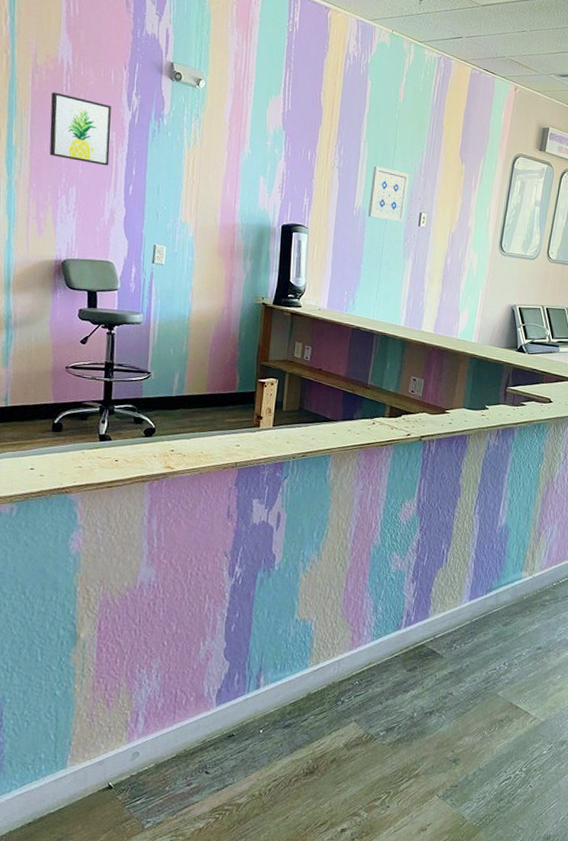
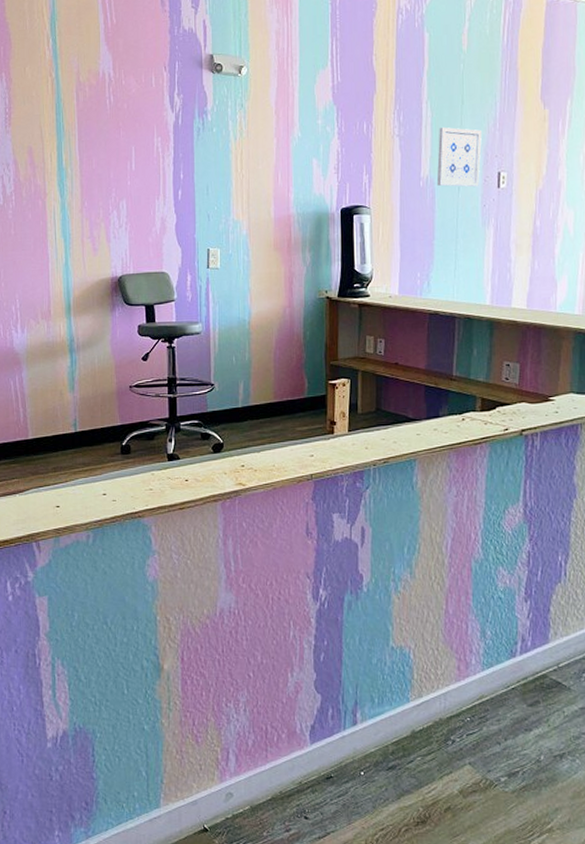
wall art: present [49,92,112,166] -> none [95,106,157,174]

